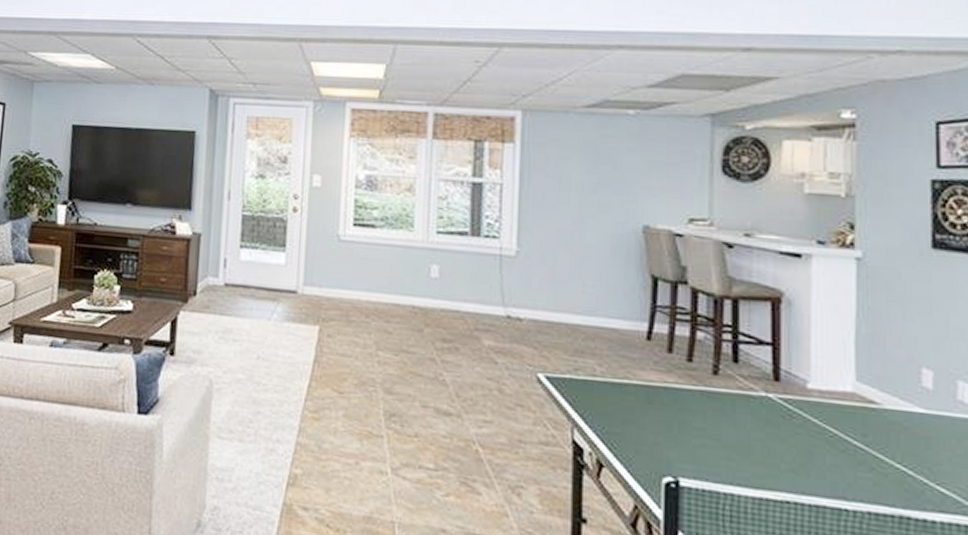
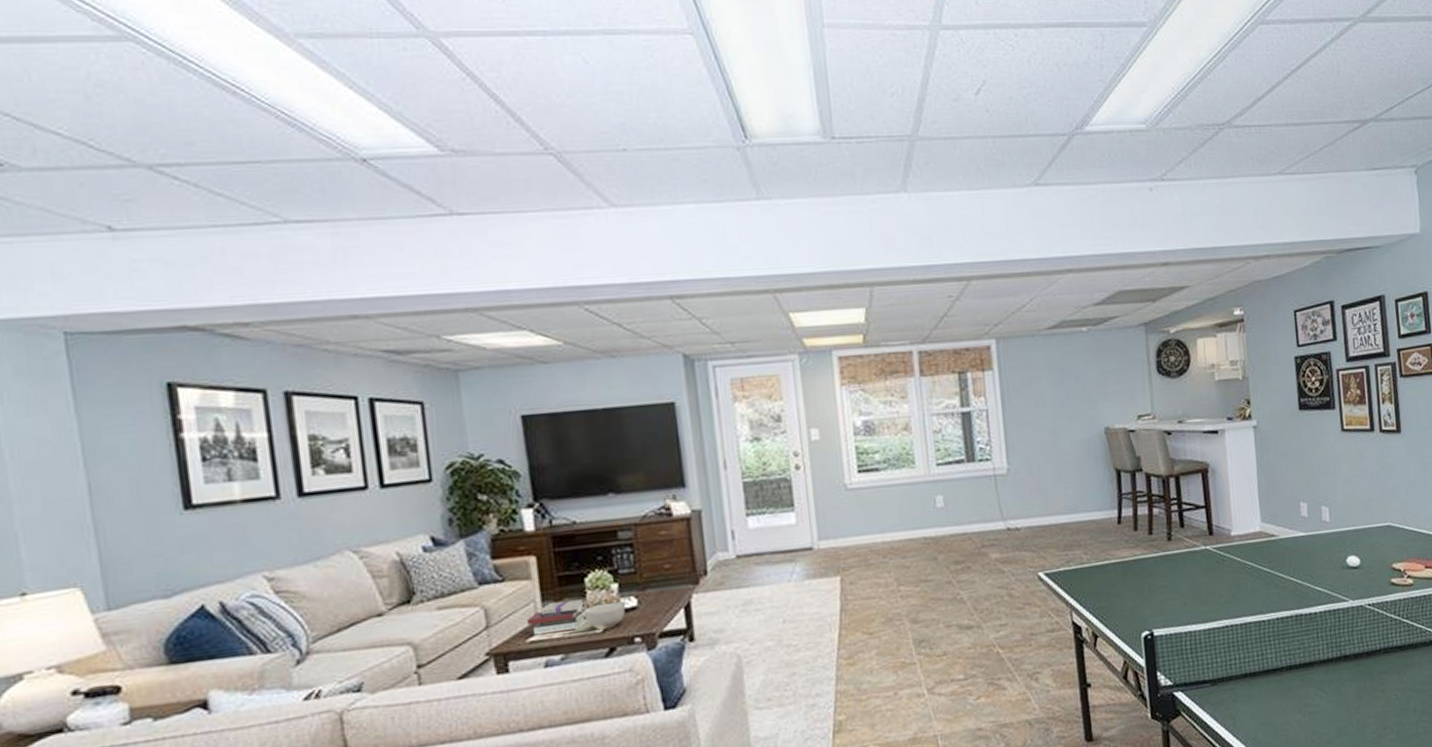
books: none [43,290,90,321] -> present [526,599,586,636]
bowl: none [88,300,123,326] -> present [583,601,626,630]

